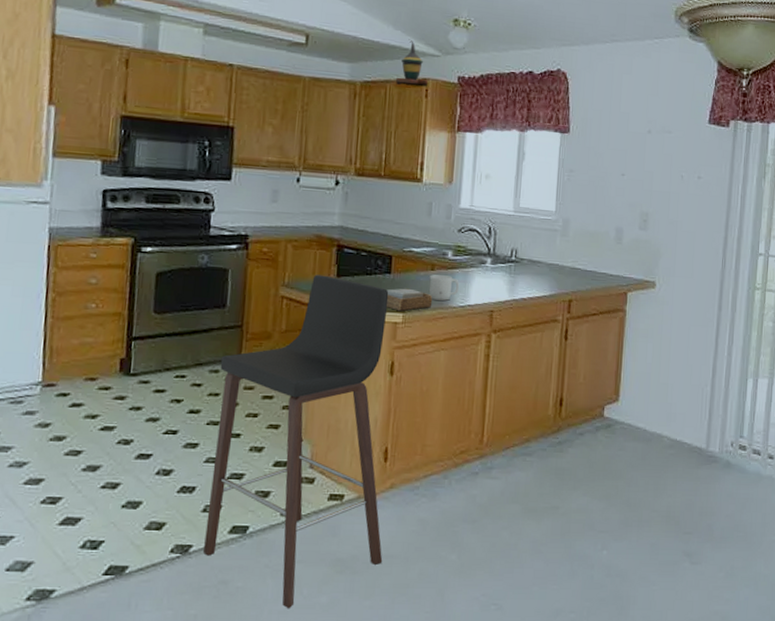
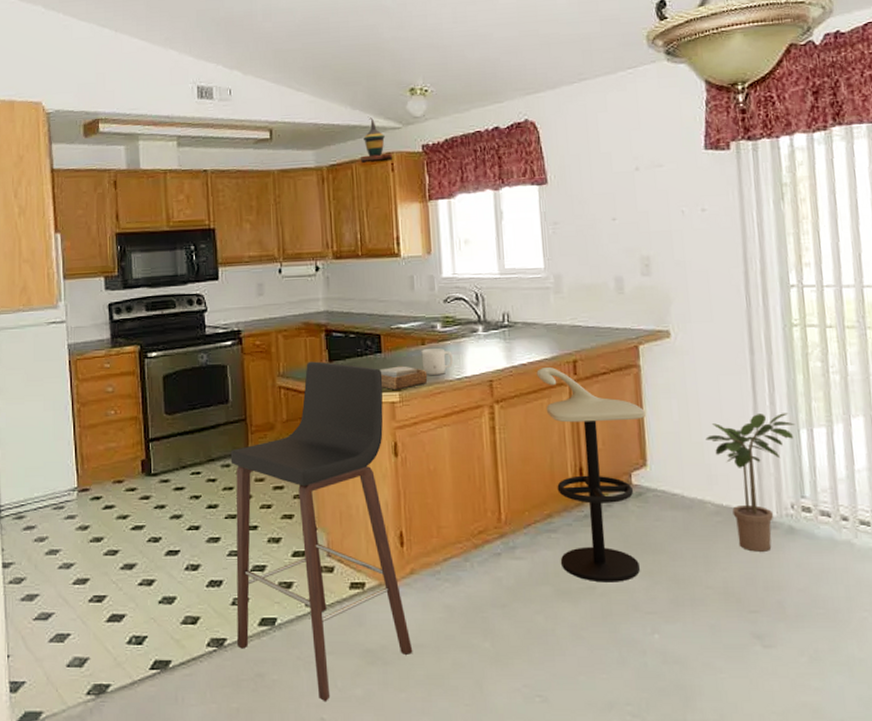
bar stool: none [532,303,624,504] -> present [536,366,645,583]
potted plant: none [671,362,745,482] -> present [705,413,796,552]

